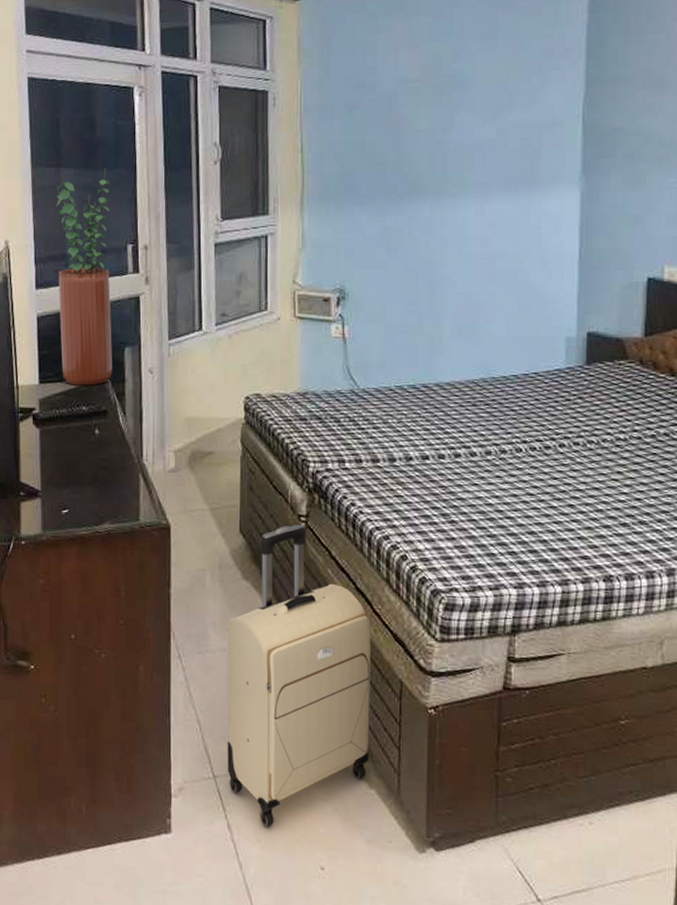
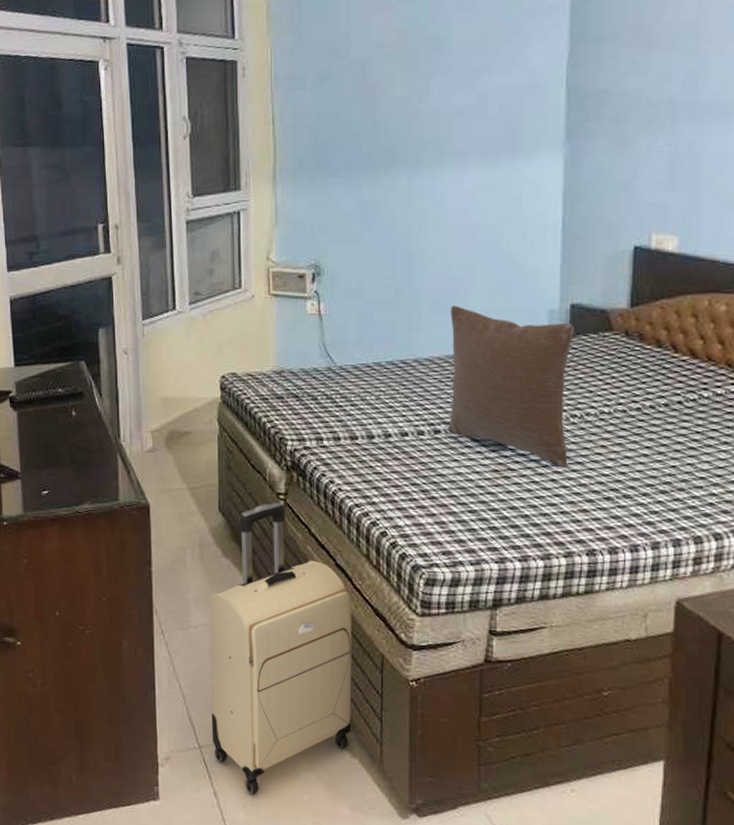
vase: present [55,167,113,386] -> none [23,145,88,368]
pillow: none [469,331,591,494] -> present [449,305,574,468]

